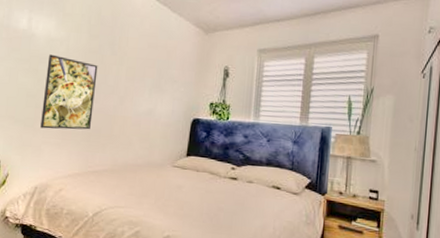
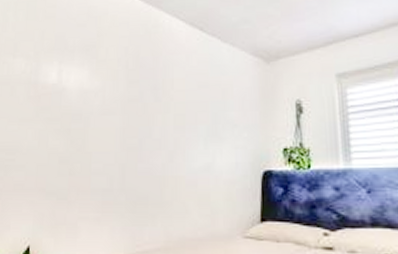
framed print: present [40,54,98,130] -> none [76,109,140,201]

